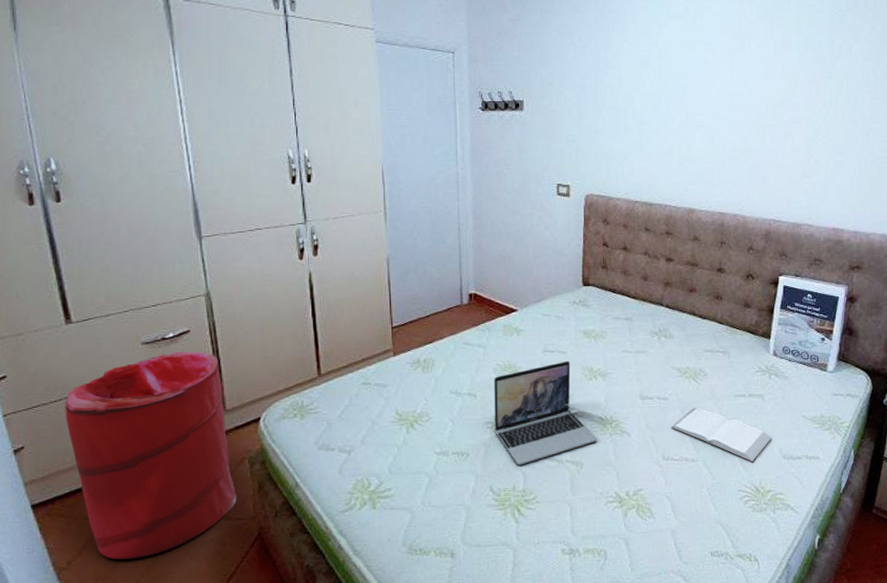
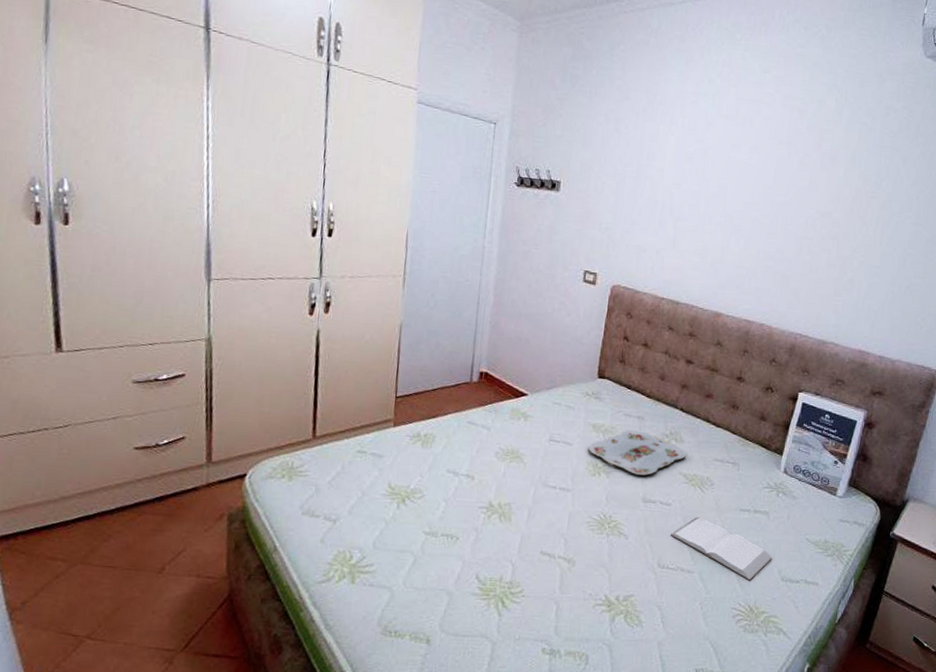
laundry hamper: present [65,351,236,560] -> none [41,394,211,607]
laptop: present [494,360,597,466] -> none [489,453,593,556]
serving tray: none [582,332,677,374] -> present [588,430,686,476]

